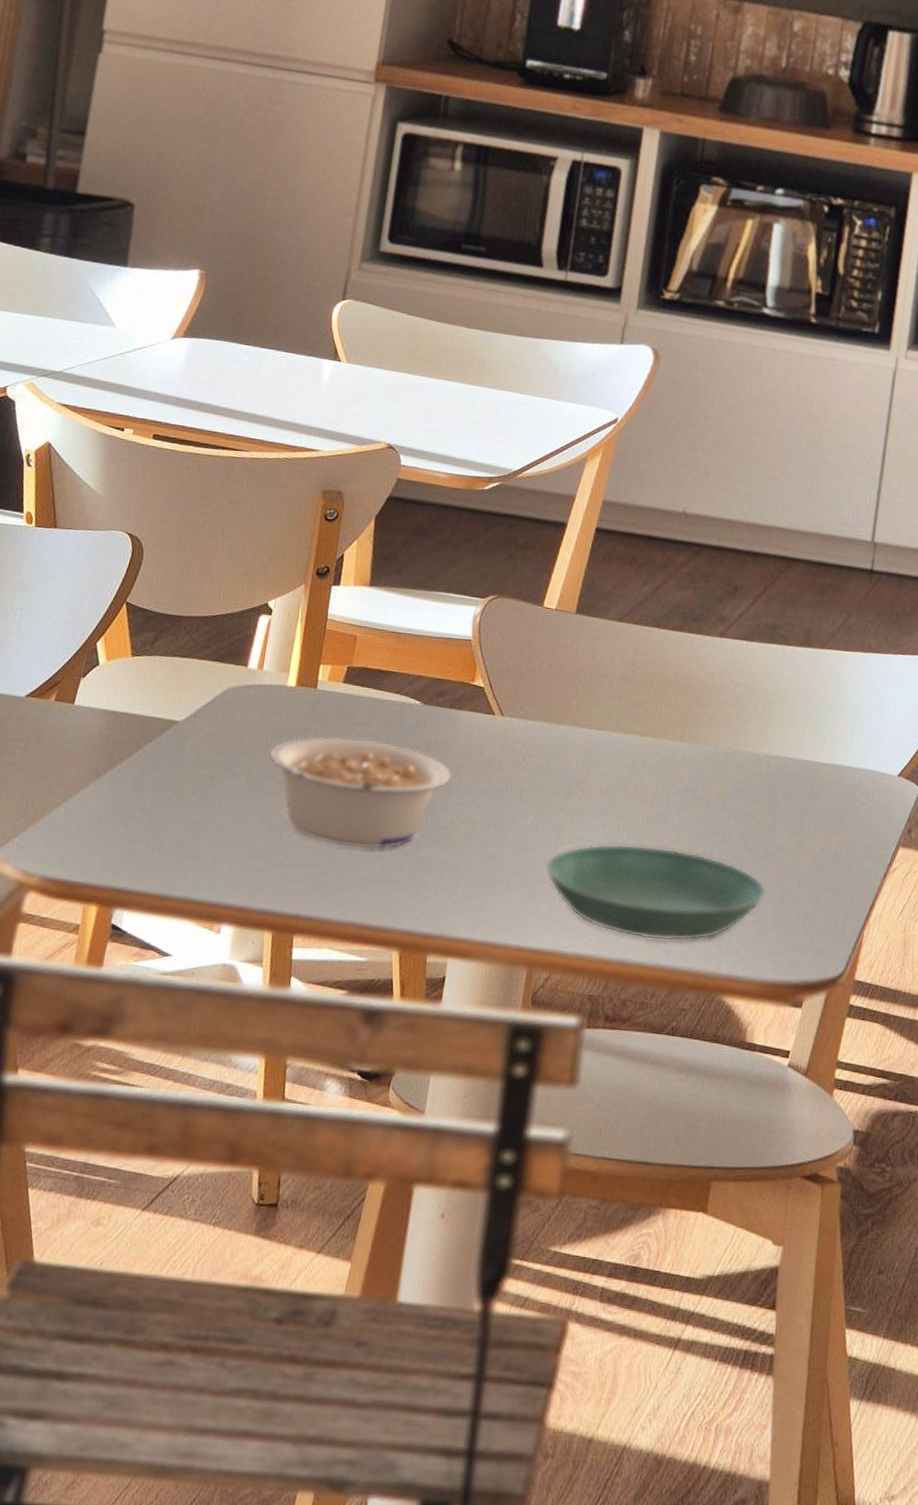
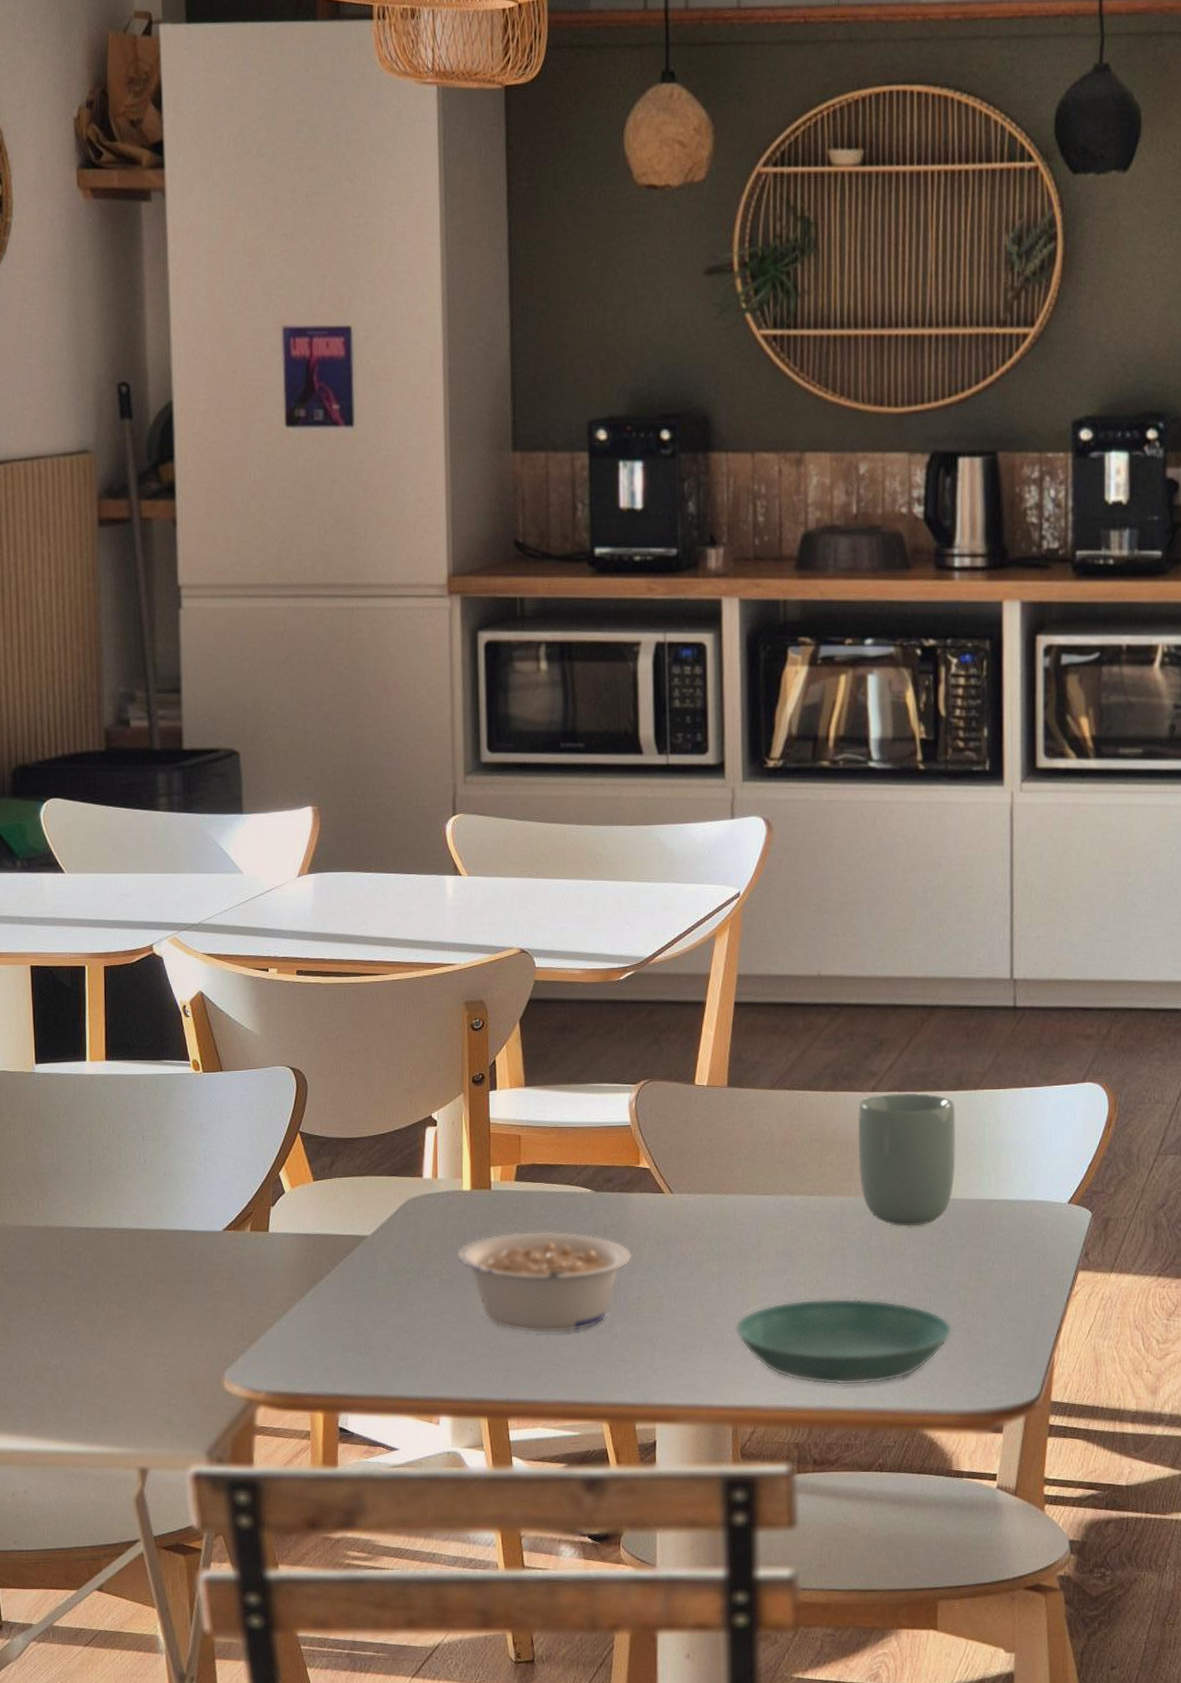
cup: none [694,641,800,782] -> present [857,1093,956,1226]

